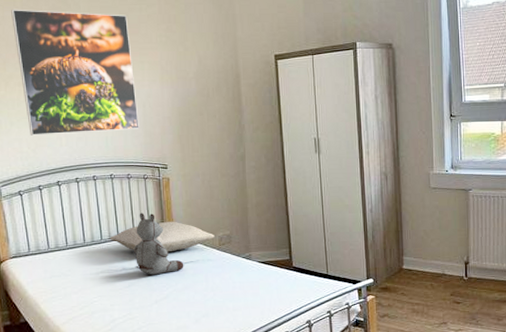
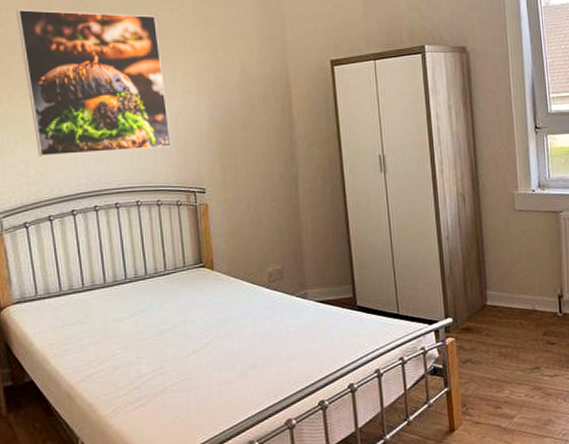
pillow: present [110,221,215,252] -> none [136,255,263,293]
stuffed bear: present [133,212,184,275] -> none [164,245,227,320]

